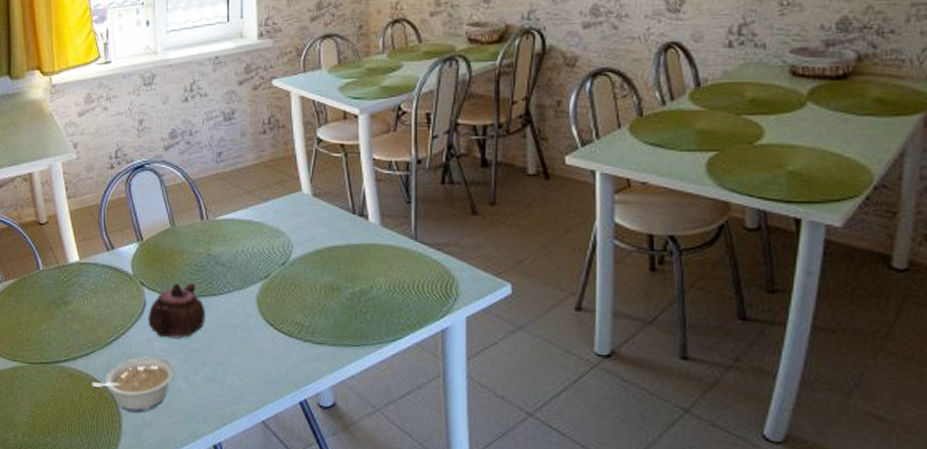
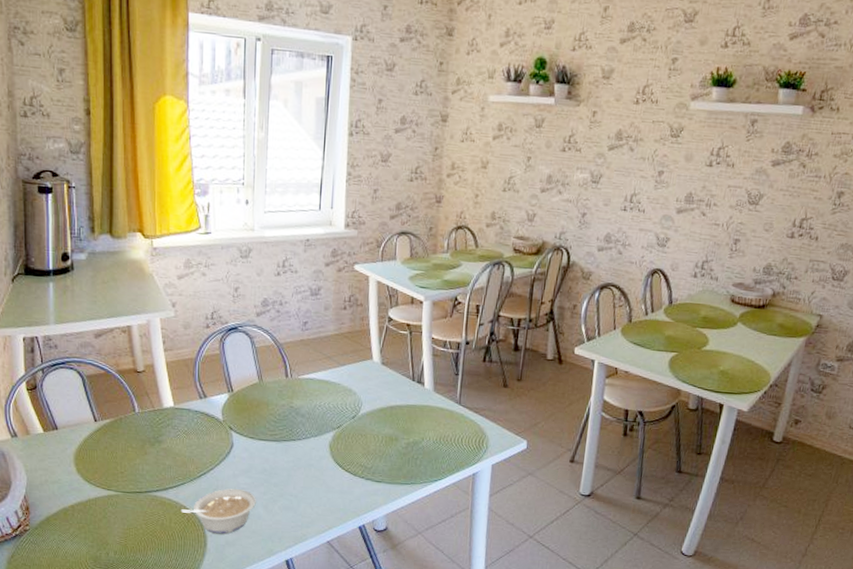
teapot: present [148,283,205,339] -> none [234,429,285,475]

